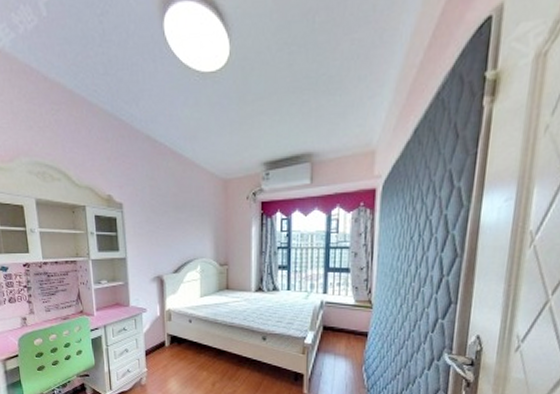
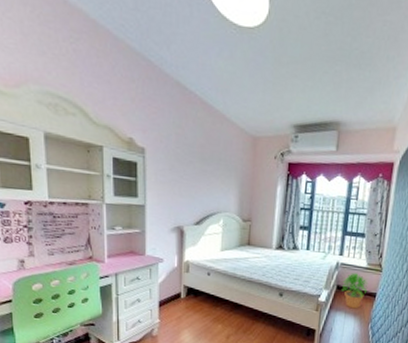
potted plant: none [328,311,358,350] -> present [341,273,368,309]

